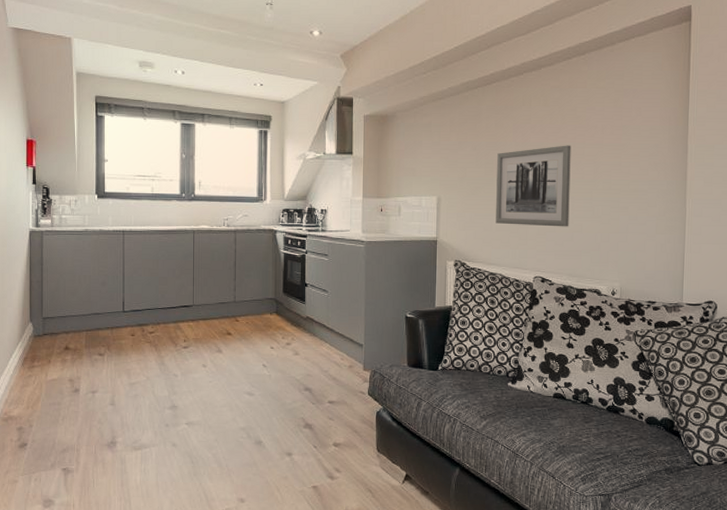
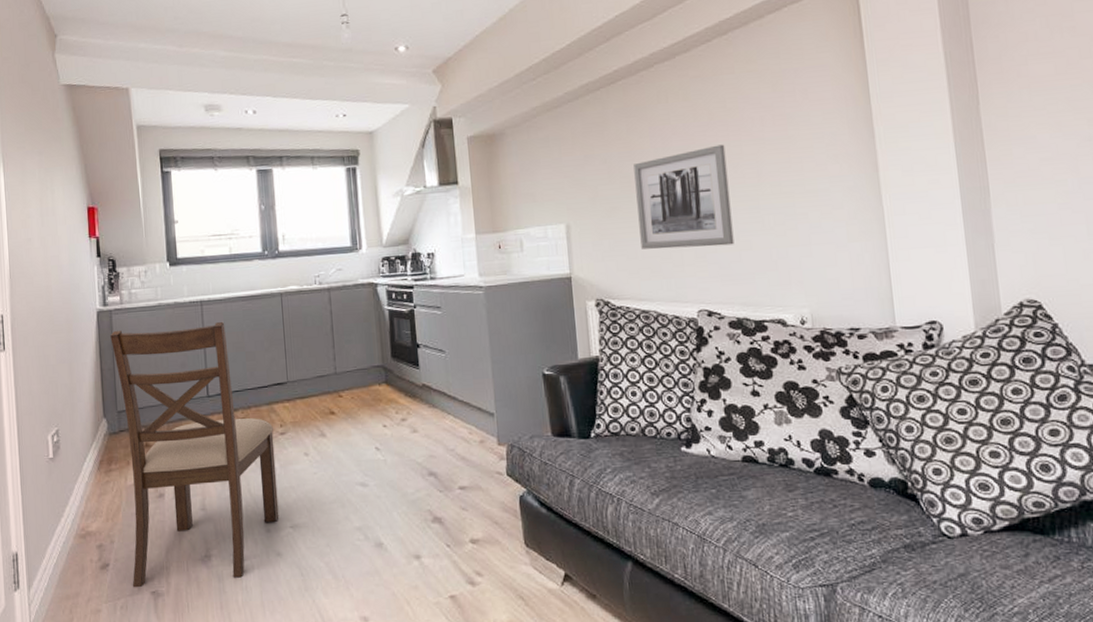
chair: none [40,249,178,465] -> present [110,322,279,588]

